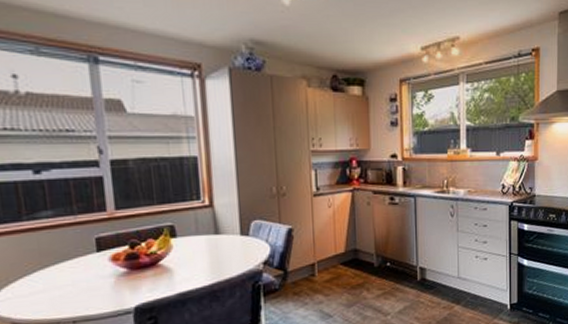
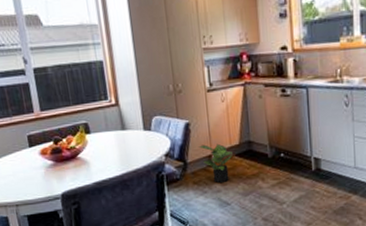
potted plant: none [302,251,339,294] -> present [199,143,234,184]

